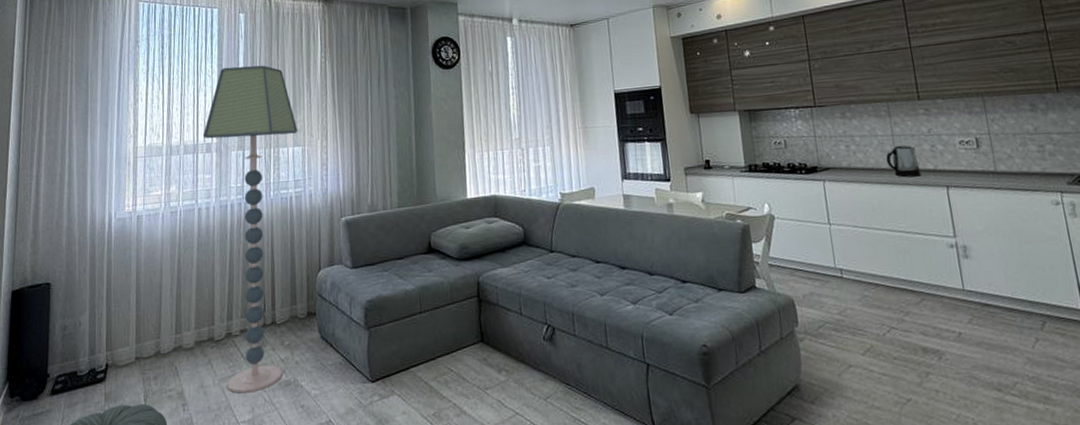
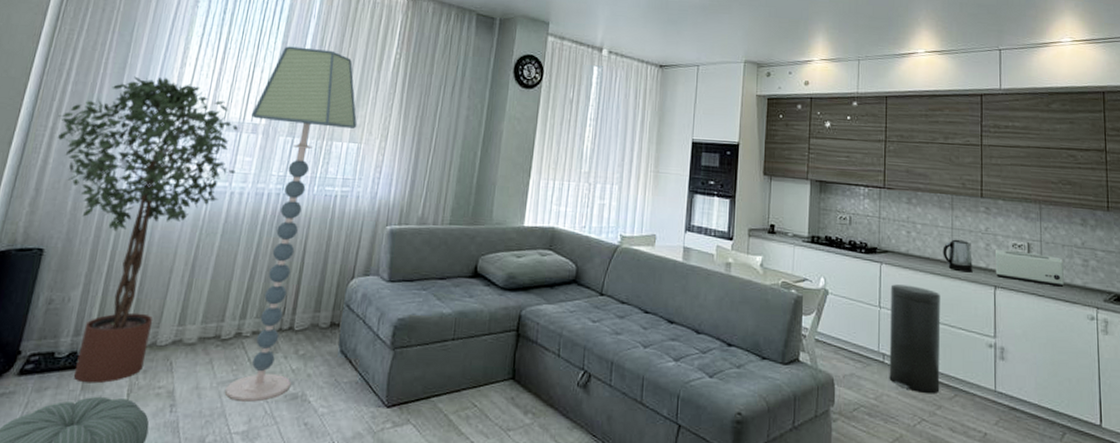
potted tree: none [40,114,199,395] -> present [57,76,239,383]
pedal bin: none [837,198,905,302] -> present [889,284,941,394]
toaster: none [941,146,1022,177] -> present [994,248,1066,287]

